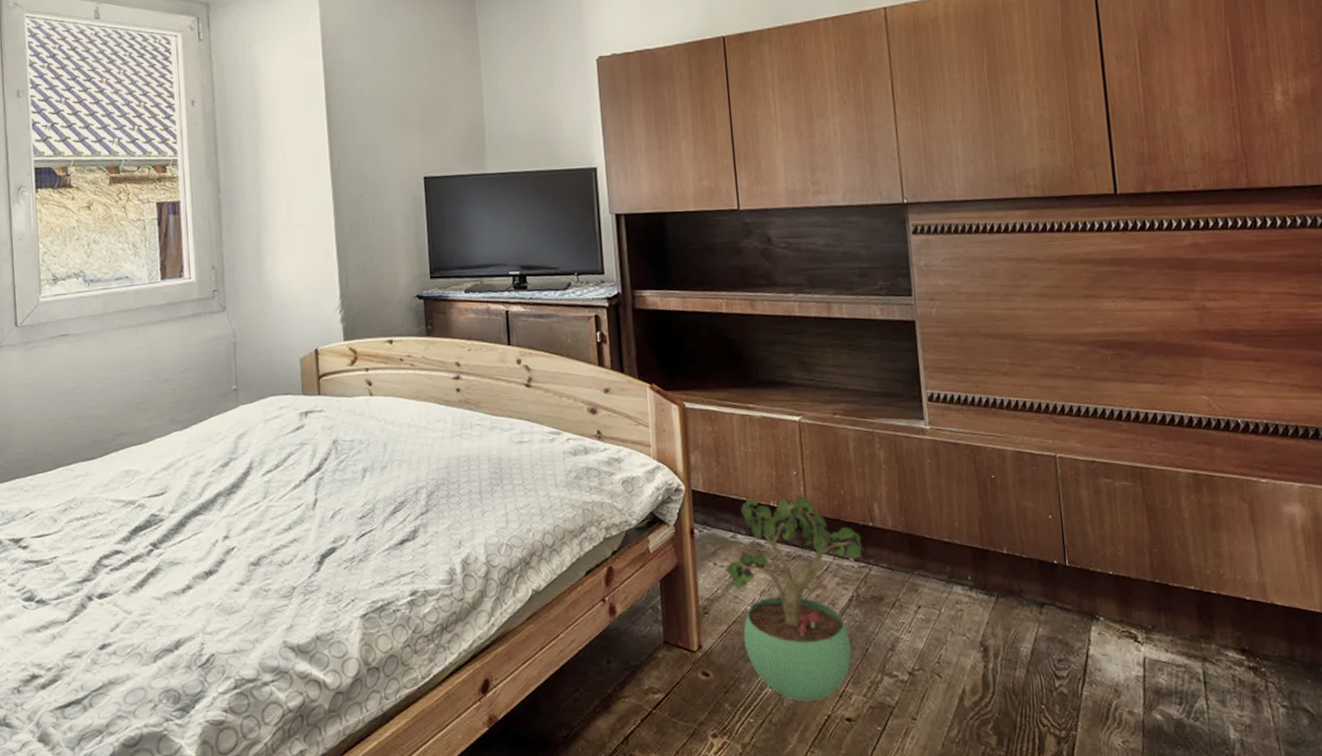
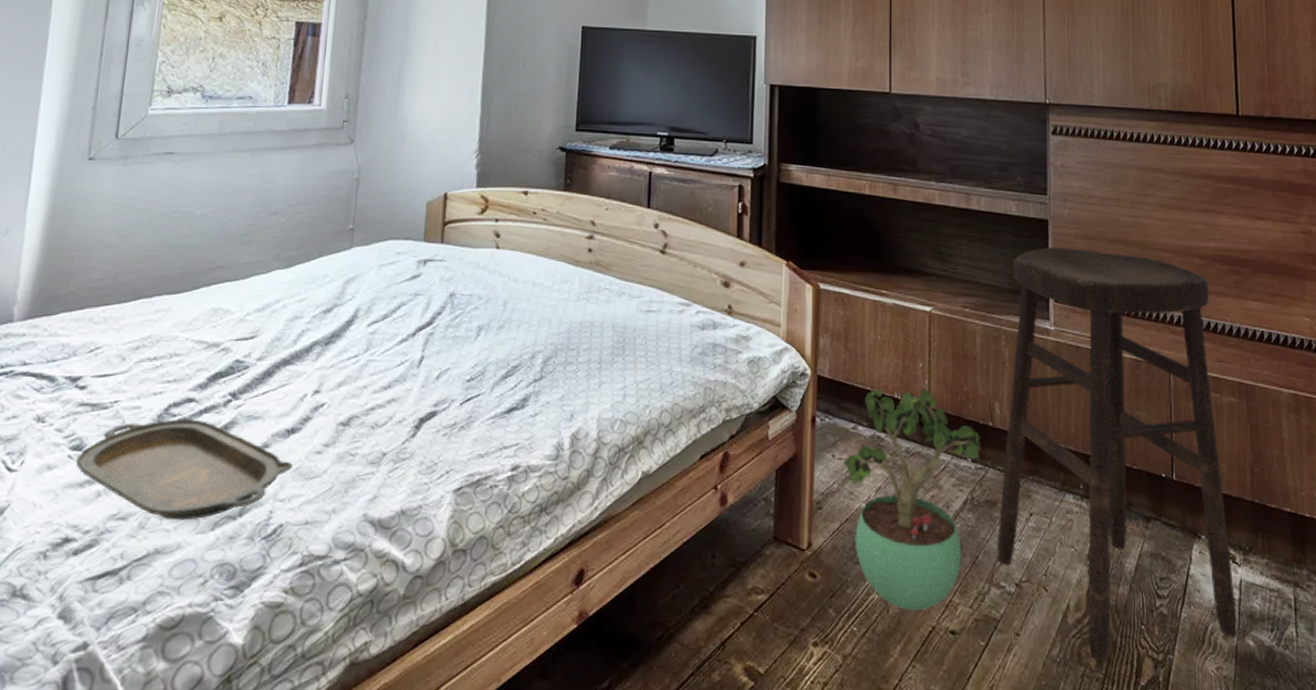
serving tray: none [29,568,216,656] -> present [75,419,294,520]
stool: none [880,346,1144,741] -> present [997,246,1238,662]

